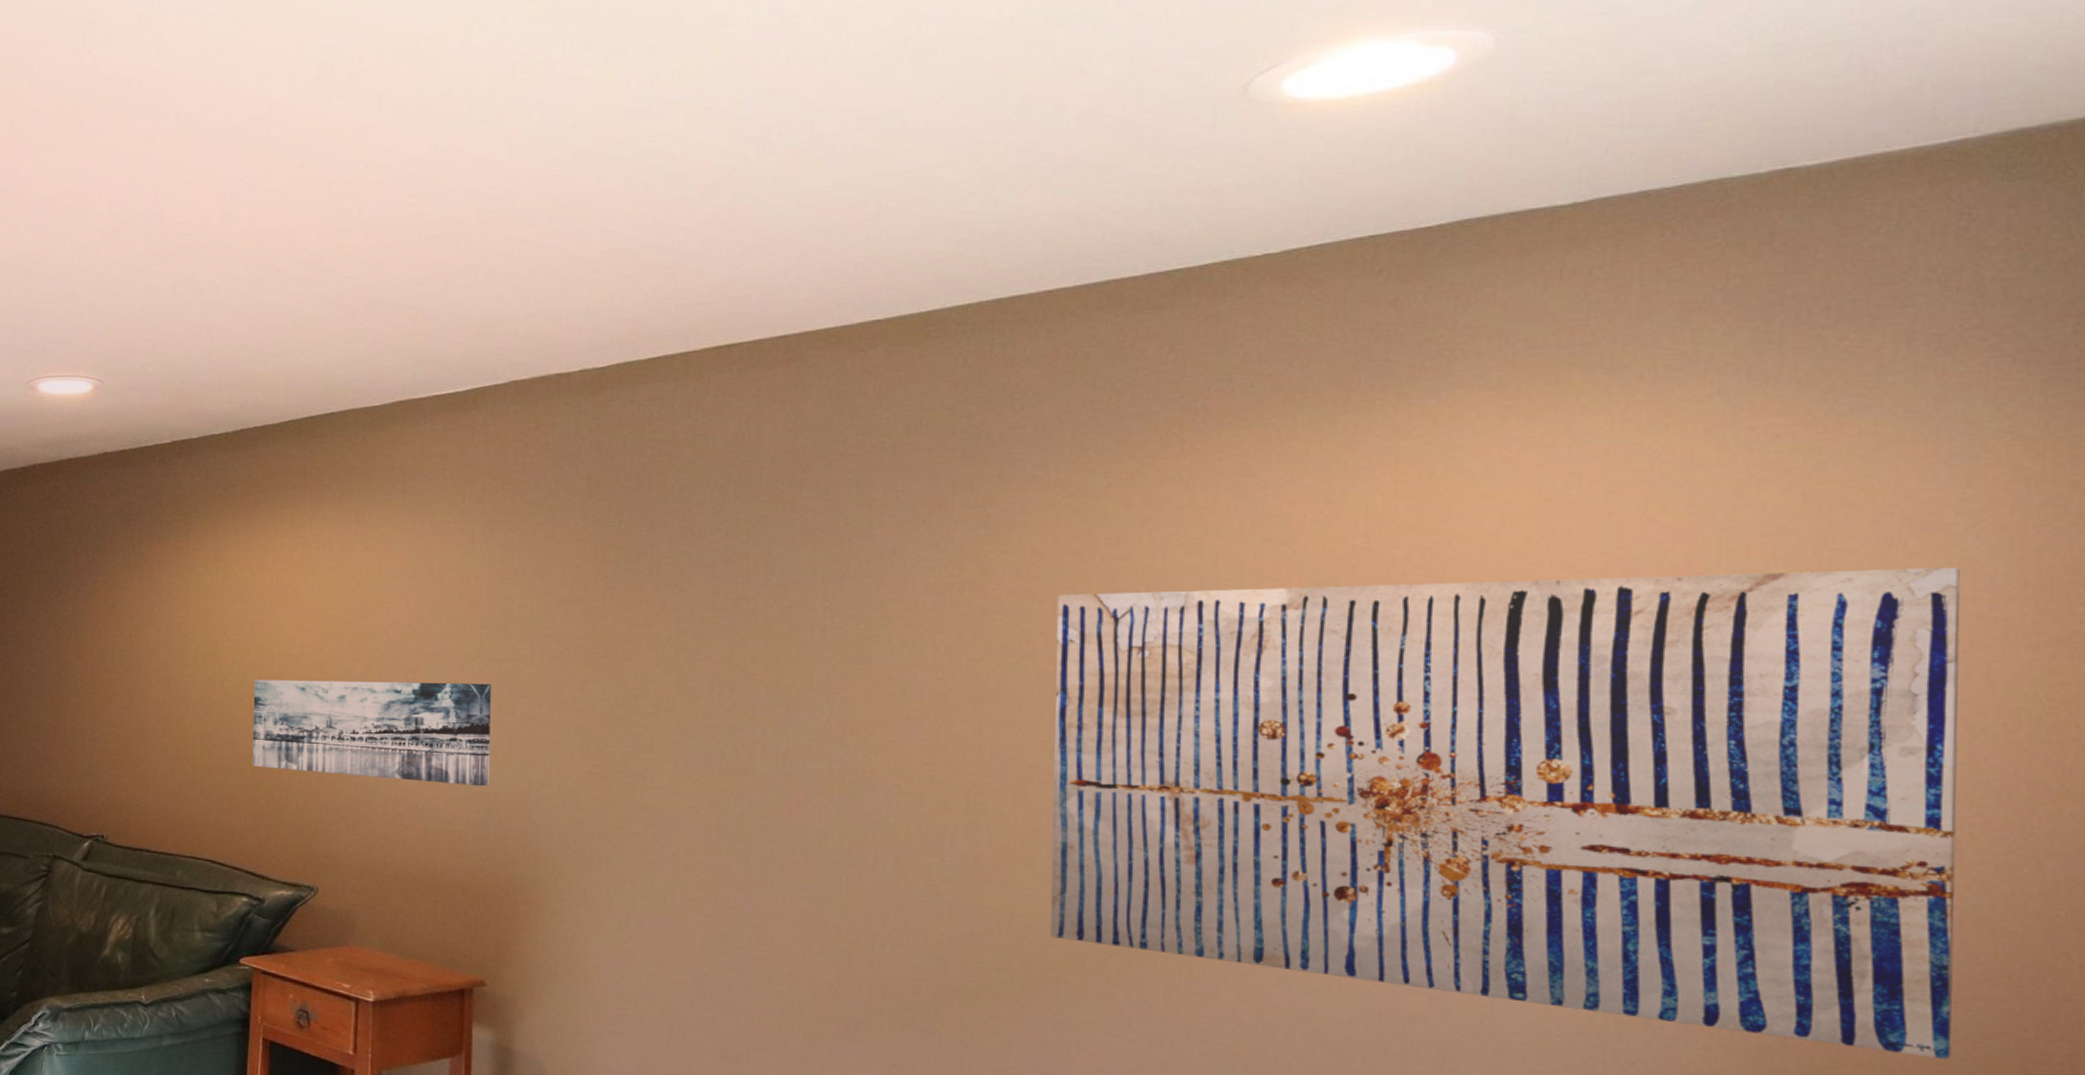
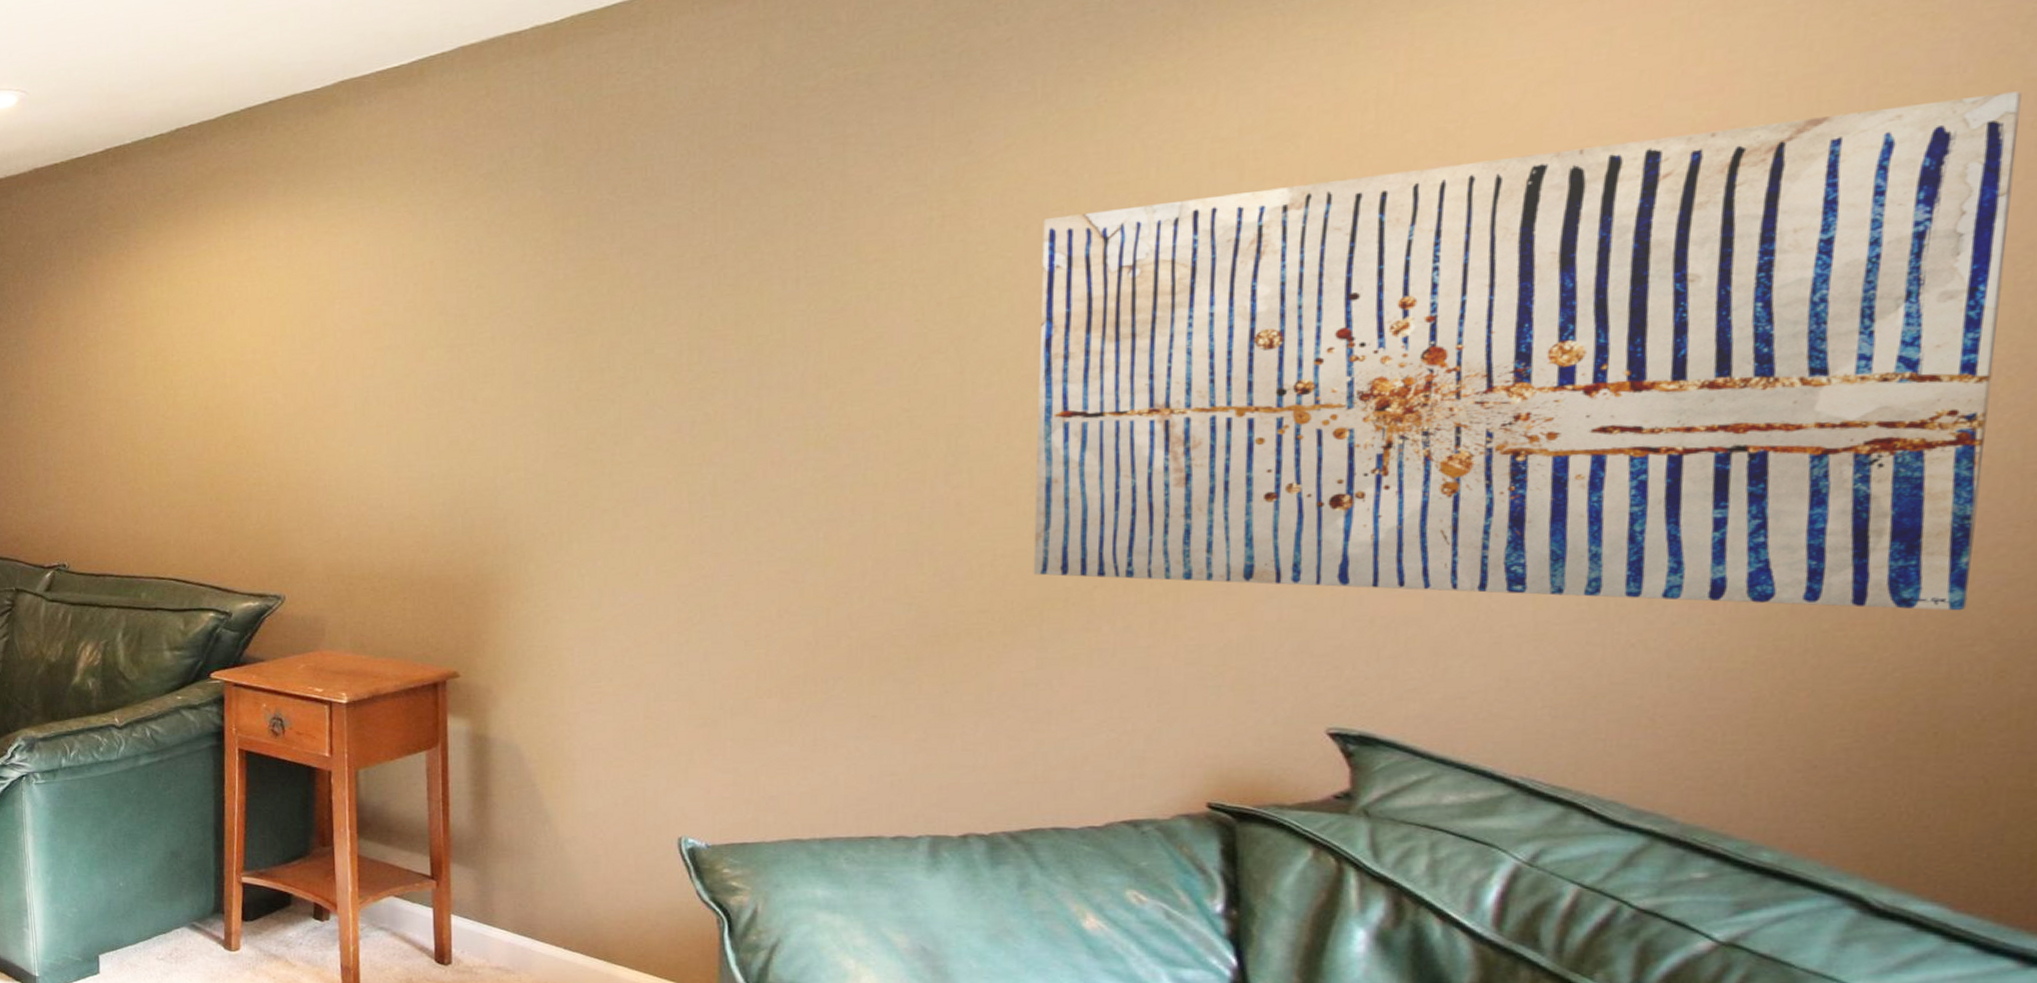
wall art: present [252,679,491,787] -> none [206,371,454,481]

